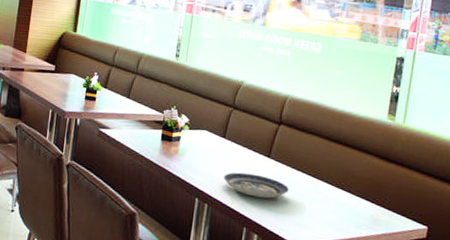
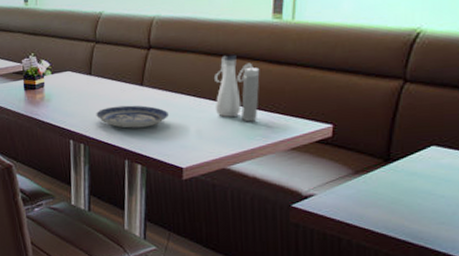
water bottle: none [331,144,372,212] -> present [215,54,260,122]

